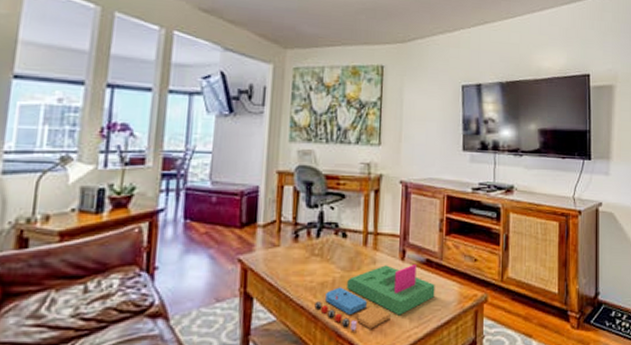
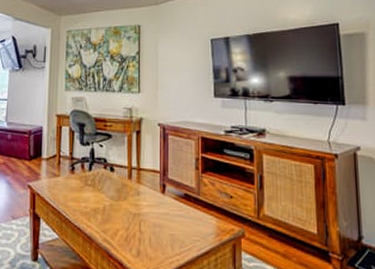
board game: present [314,265,435,331] -> none [89,197,194,253]

